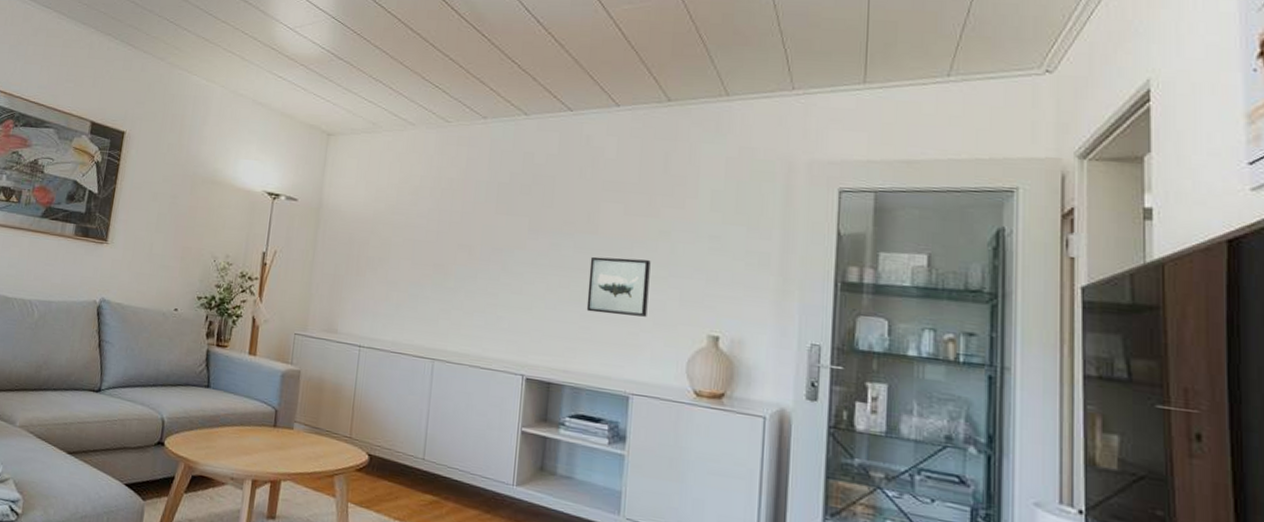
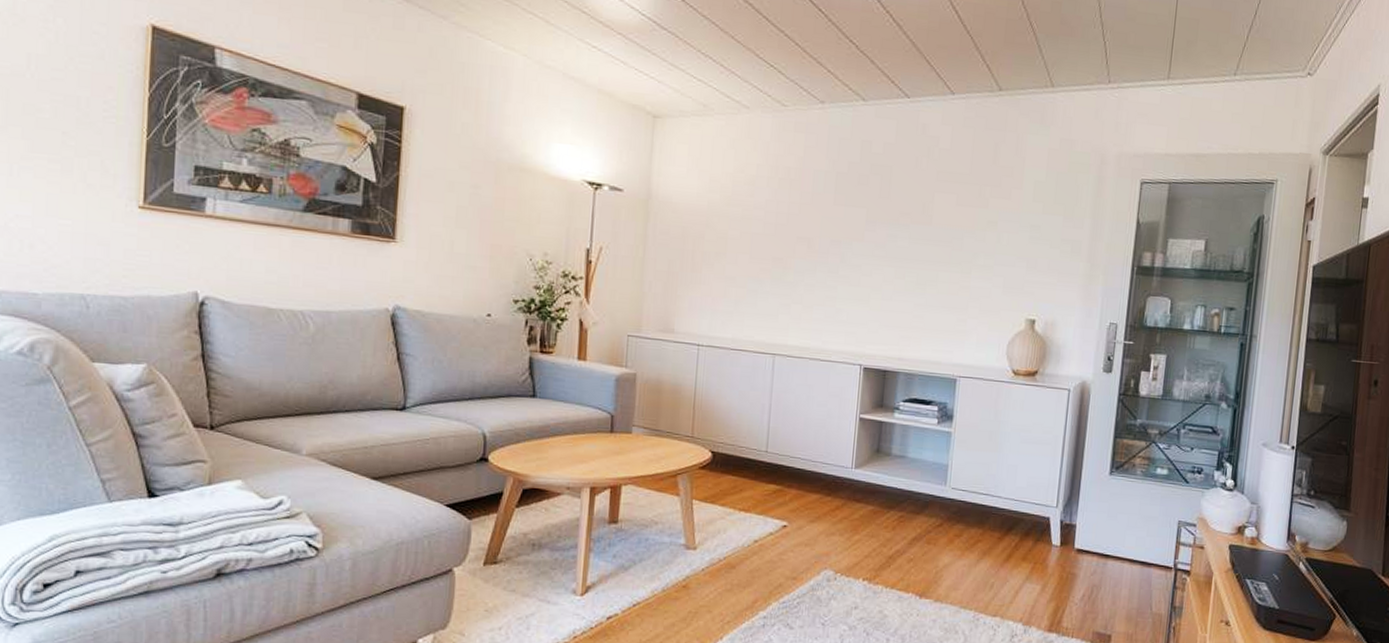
wall art: present [586,256,651,317] -> none [920,247,979,304]

